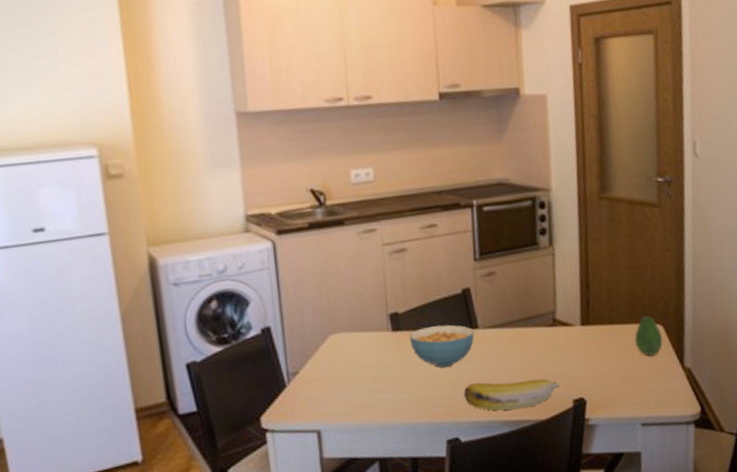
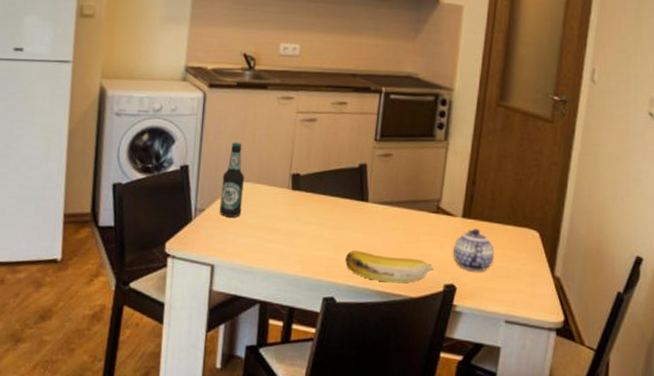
bottle: none [311,290,341,376] -> present [219,142,245,218]
cereal bowl: present [410,324,475,368] -> none [306,192,364,231]
teapot: none [577,334,621,380] -> present [454,228,495,272]
fruit: present [635,315,663,356] -> none [511,220,537,259]

